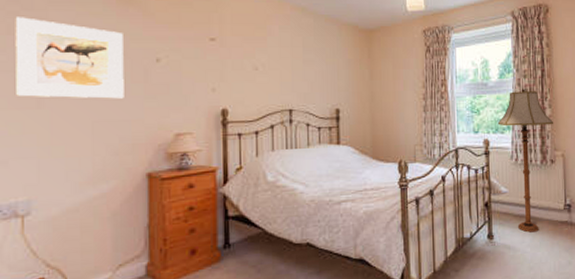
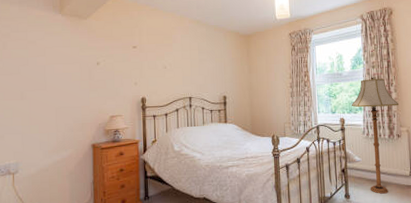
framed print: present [15,17,124,99] -> none [7,37,76,92]

